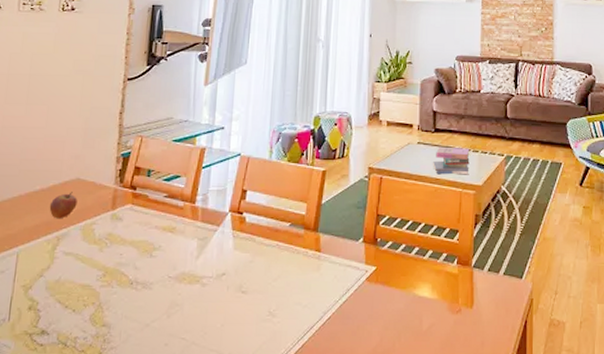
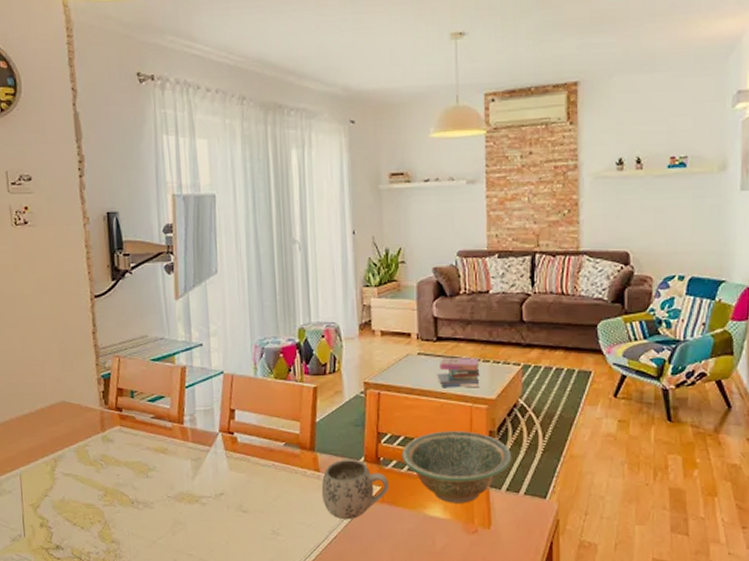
fruit: present [49,192,77,219] -> none [41,415,67,441]
mug: none [320,239,384,300] -> present [321,459,390,520]
bowl: none [397,214,494,283] -> present [401,431,512,503]

